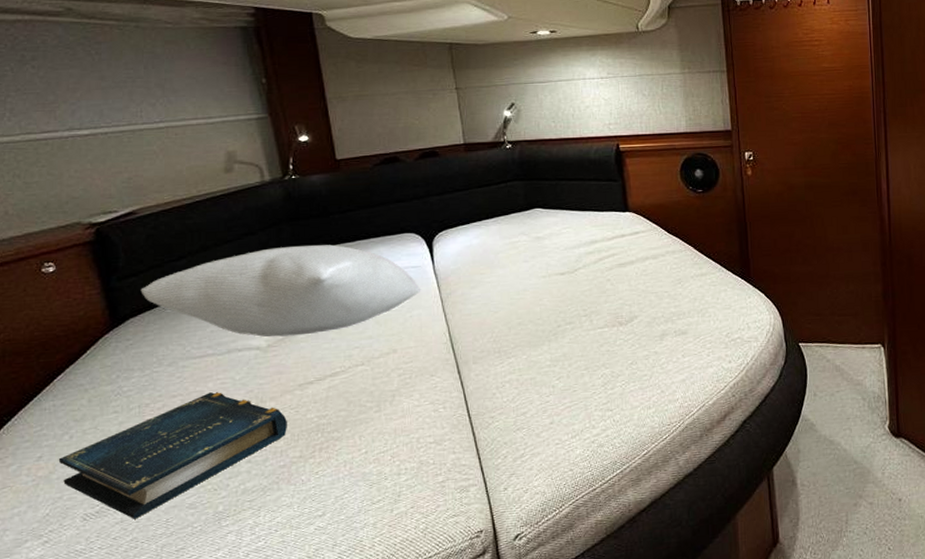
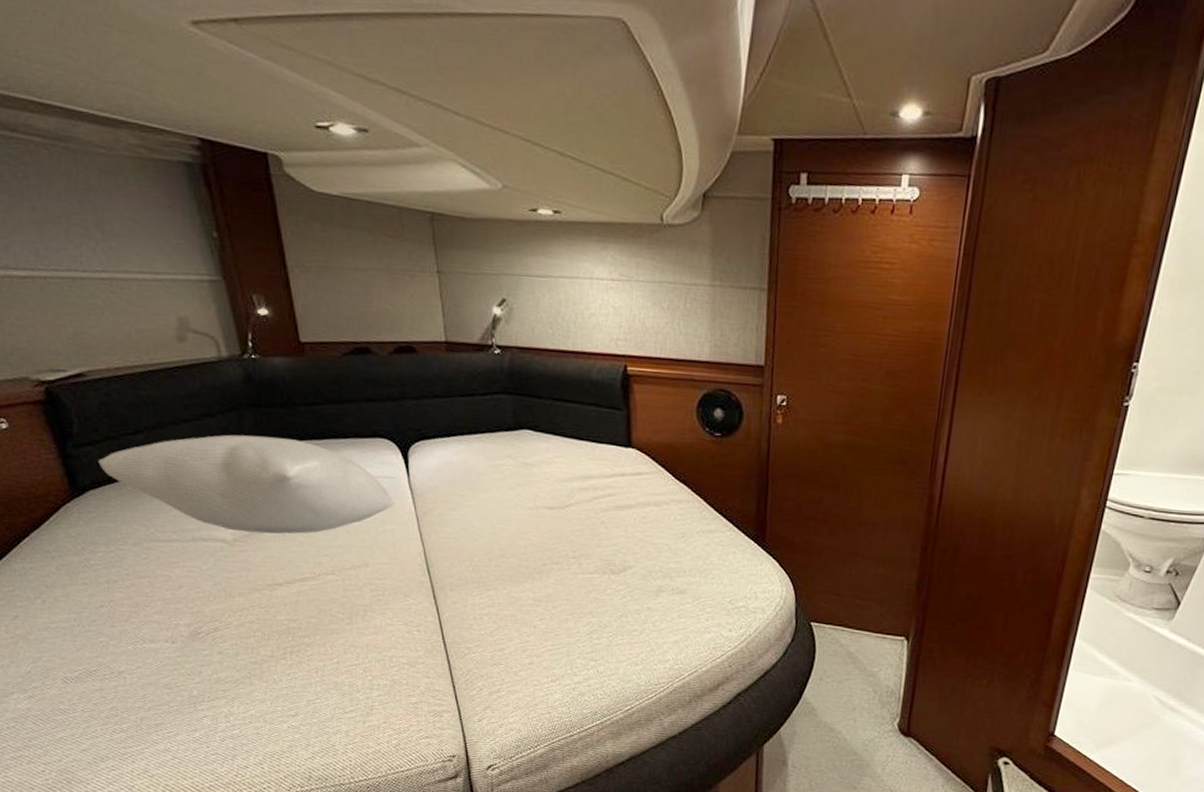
book: present [58,392,287,519] -> none [33,579,257,690]

